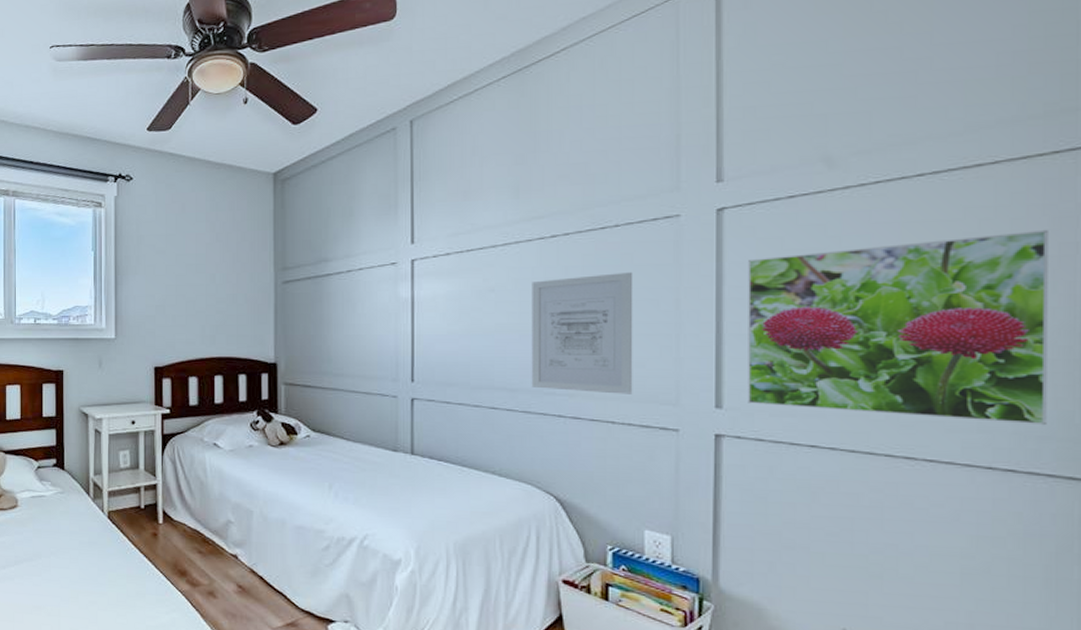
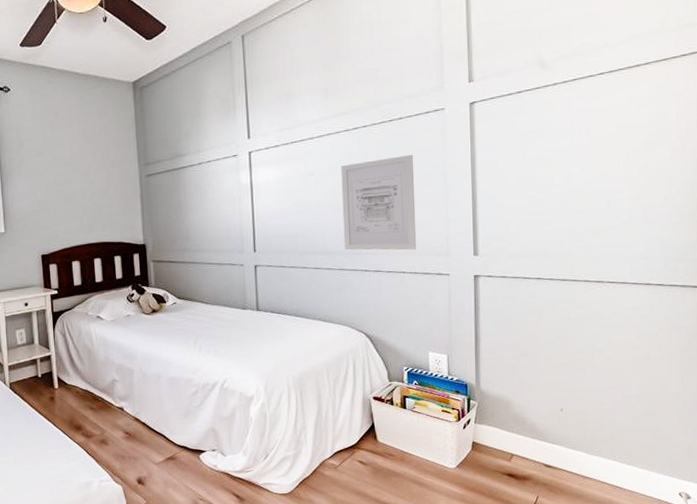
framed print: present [748,229,1048,426] -> none [492,111,681,252]

